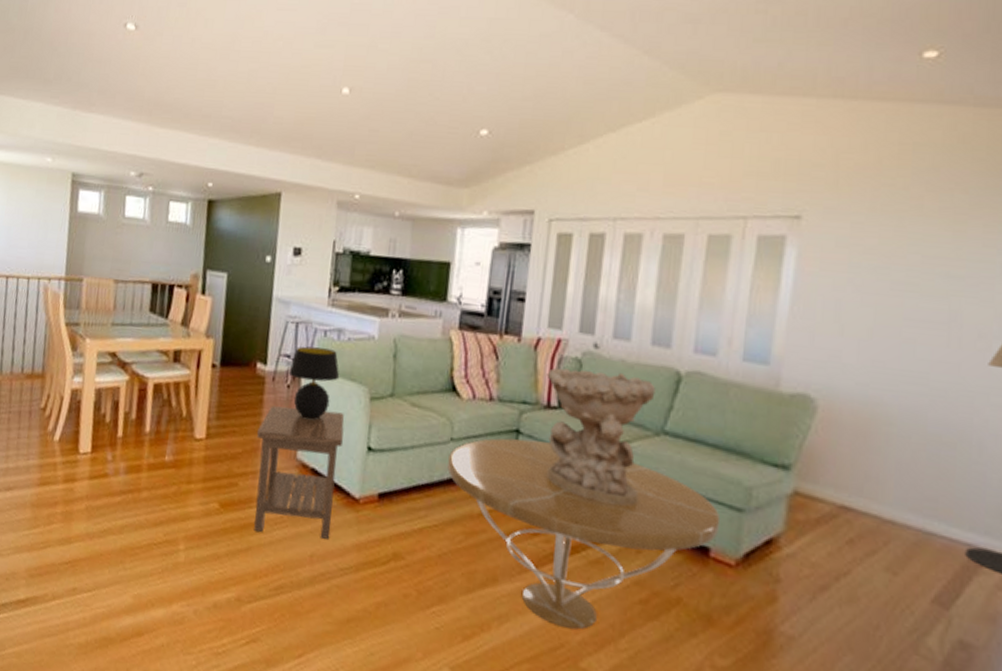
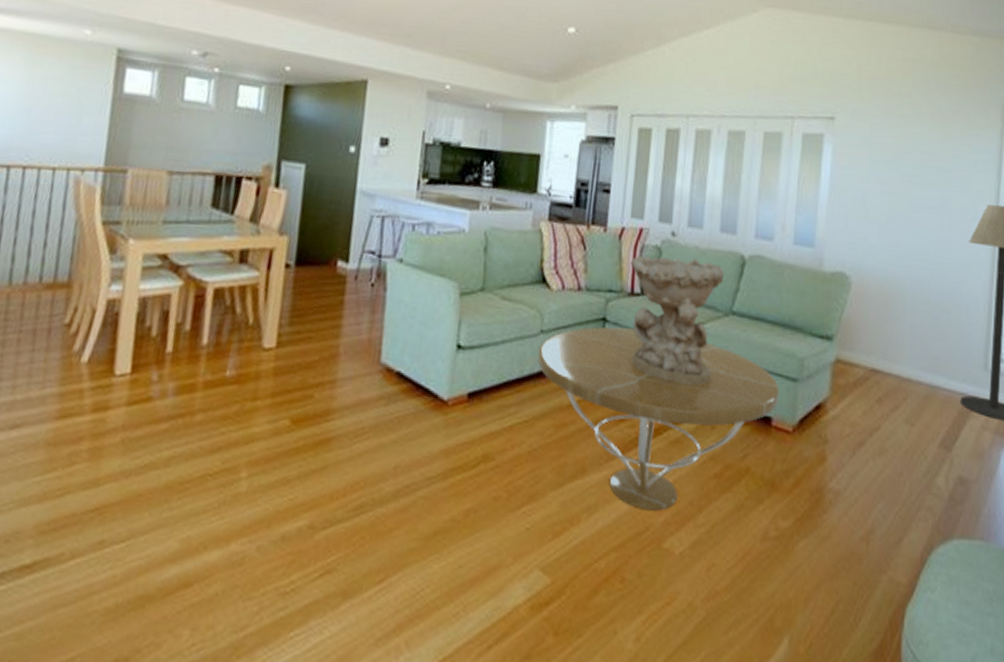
side table: present [254,406,345,540] -> none [331,307,433,448]
table lamp: present [288,346,340,419] -> none [373,241,428,319]

